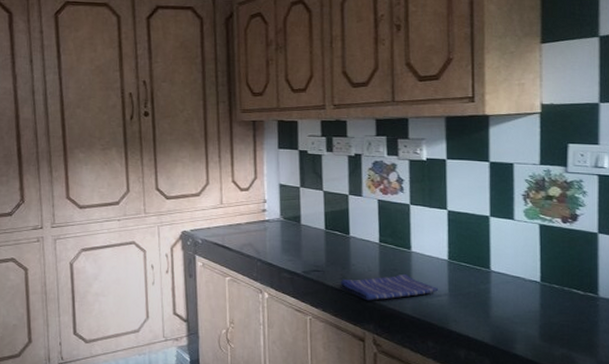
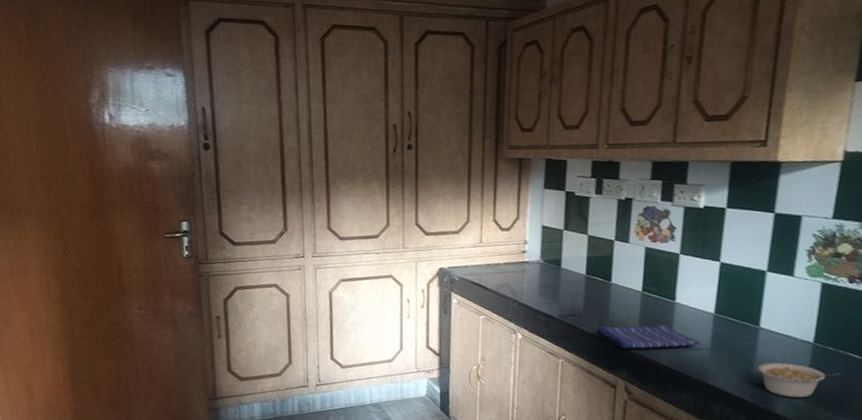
legume: none [494,303,569,338] -> present [758,362,842,399]

